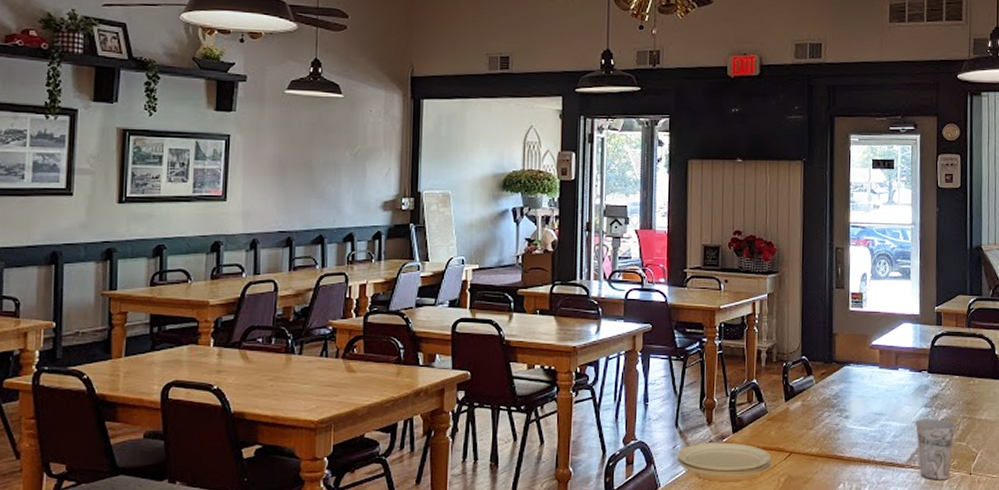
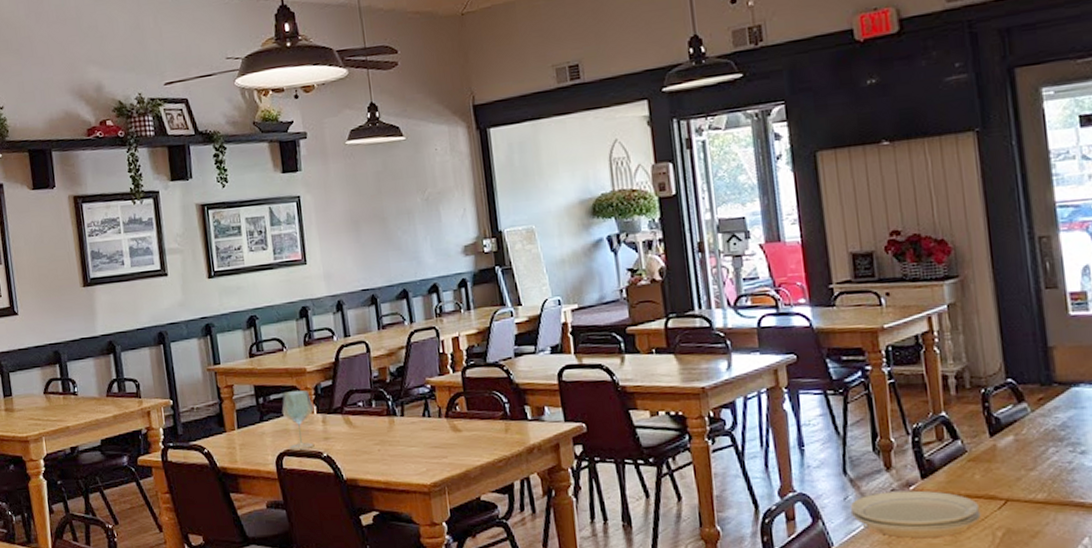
wine glass: none [176,323,210,382] -> present [281,390,313,451]

